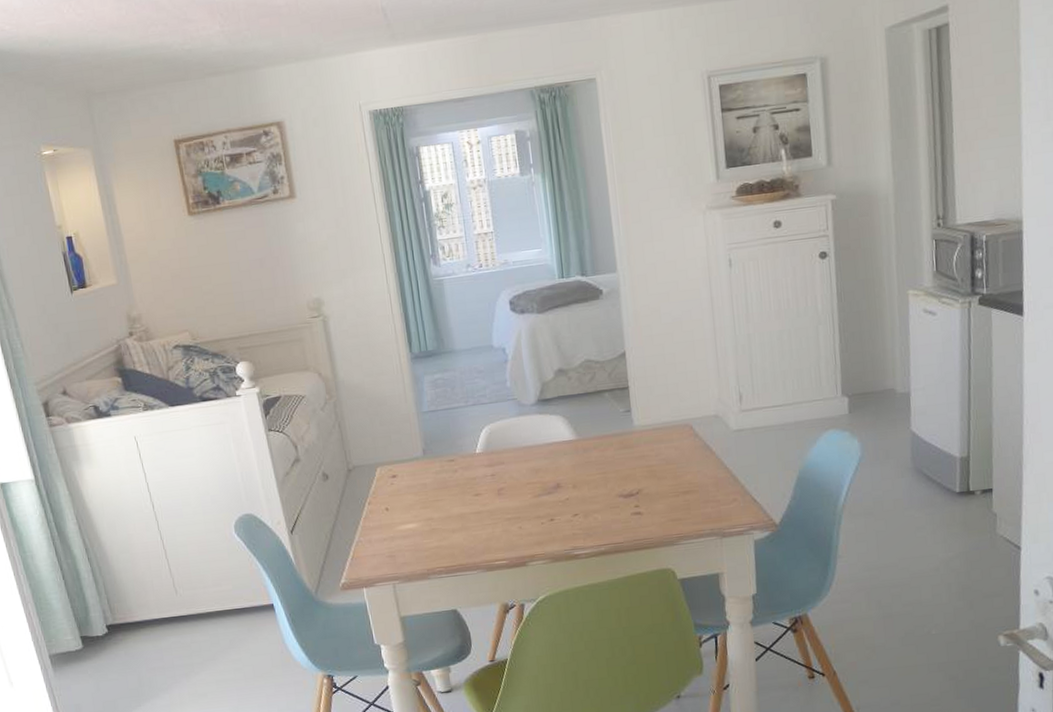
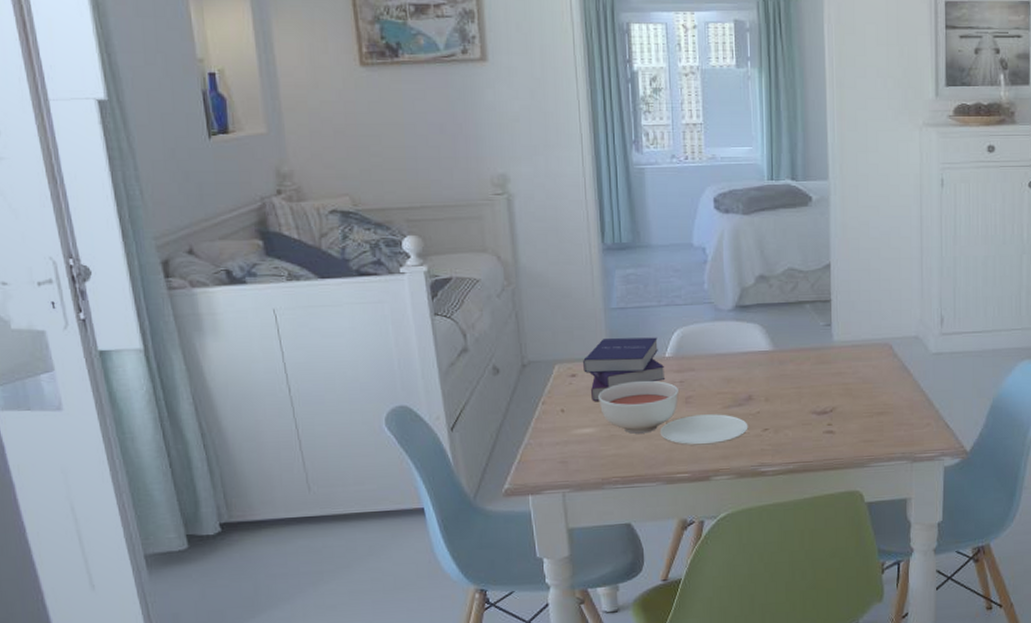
book: none [401,435,478,499] -> present [583,337,666,401]
bowl: none [418,476,492,527] -> present [598,380,679,434]
plate: none [476,503,559,535] -> present [659,414,748,446]

